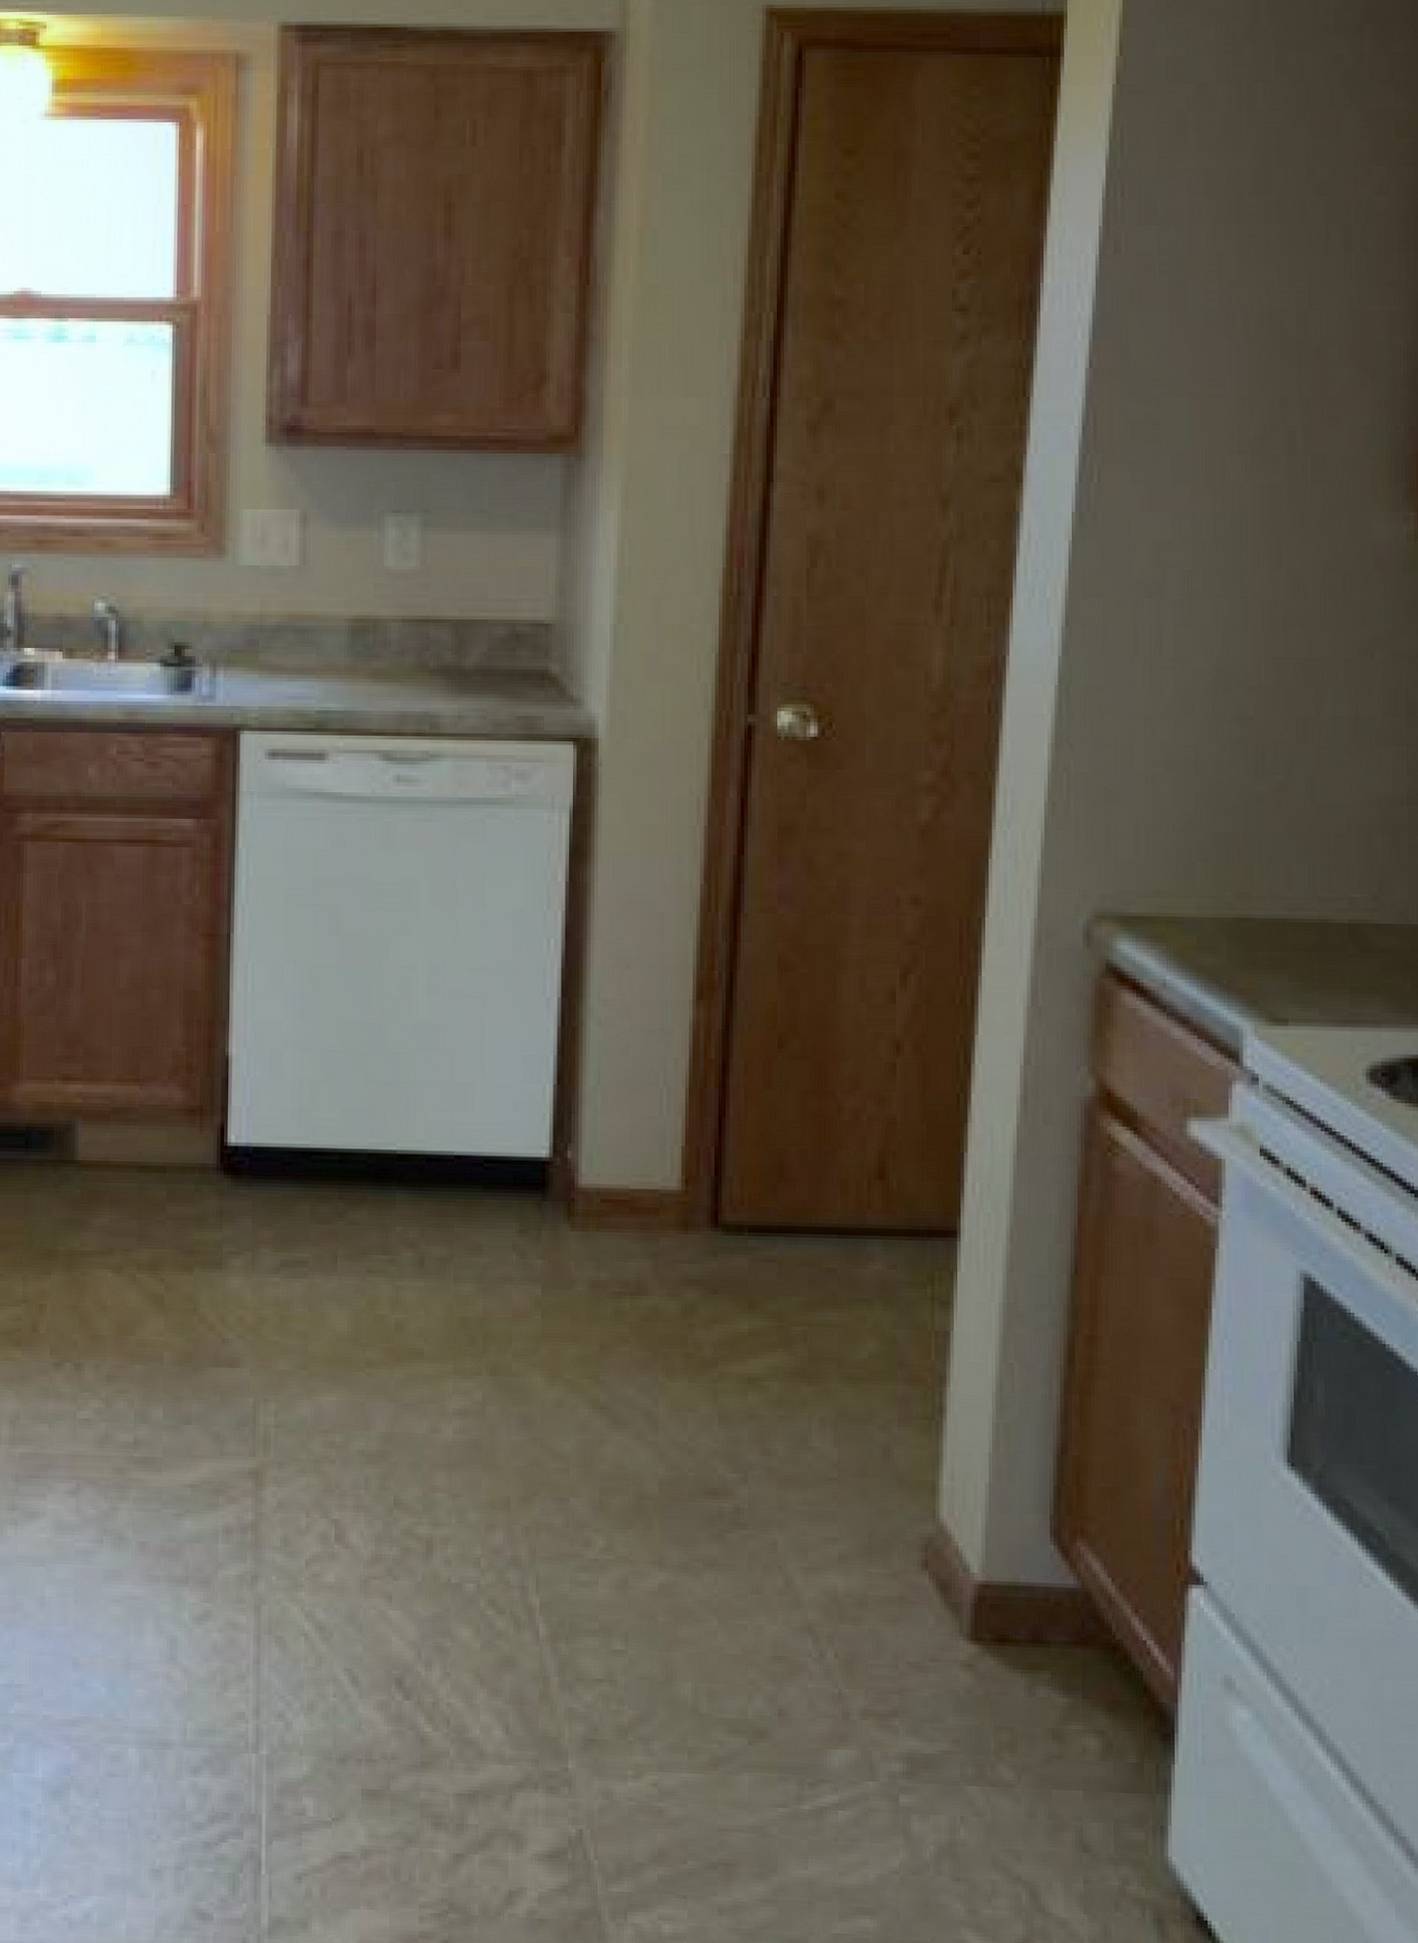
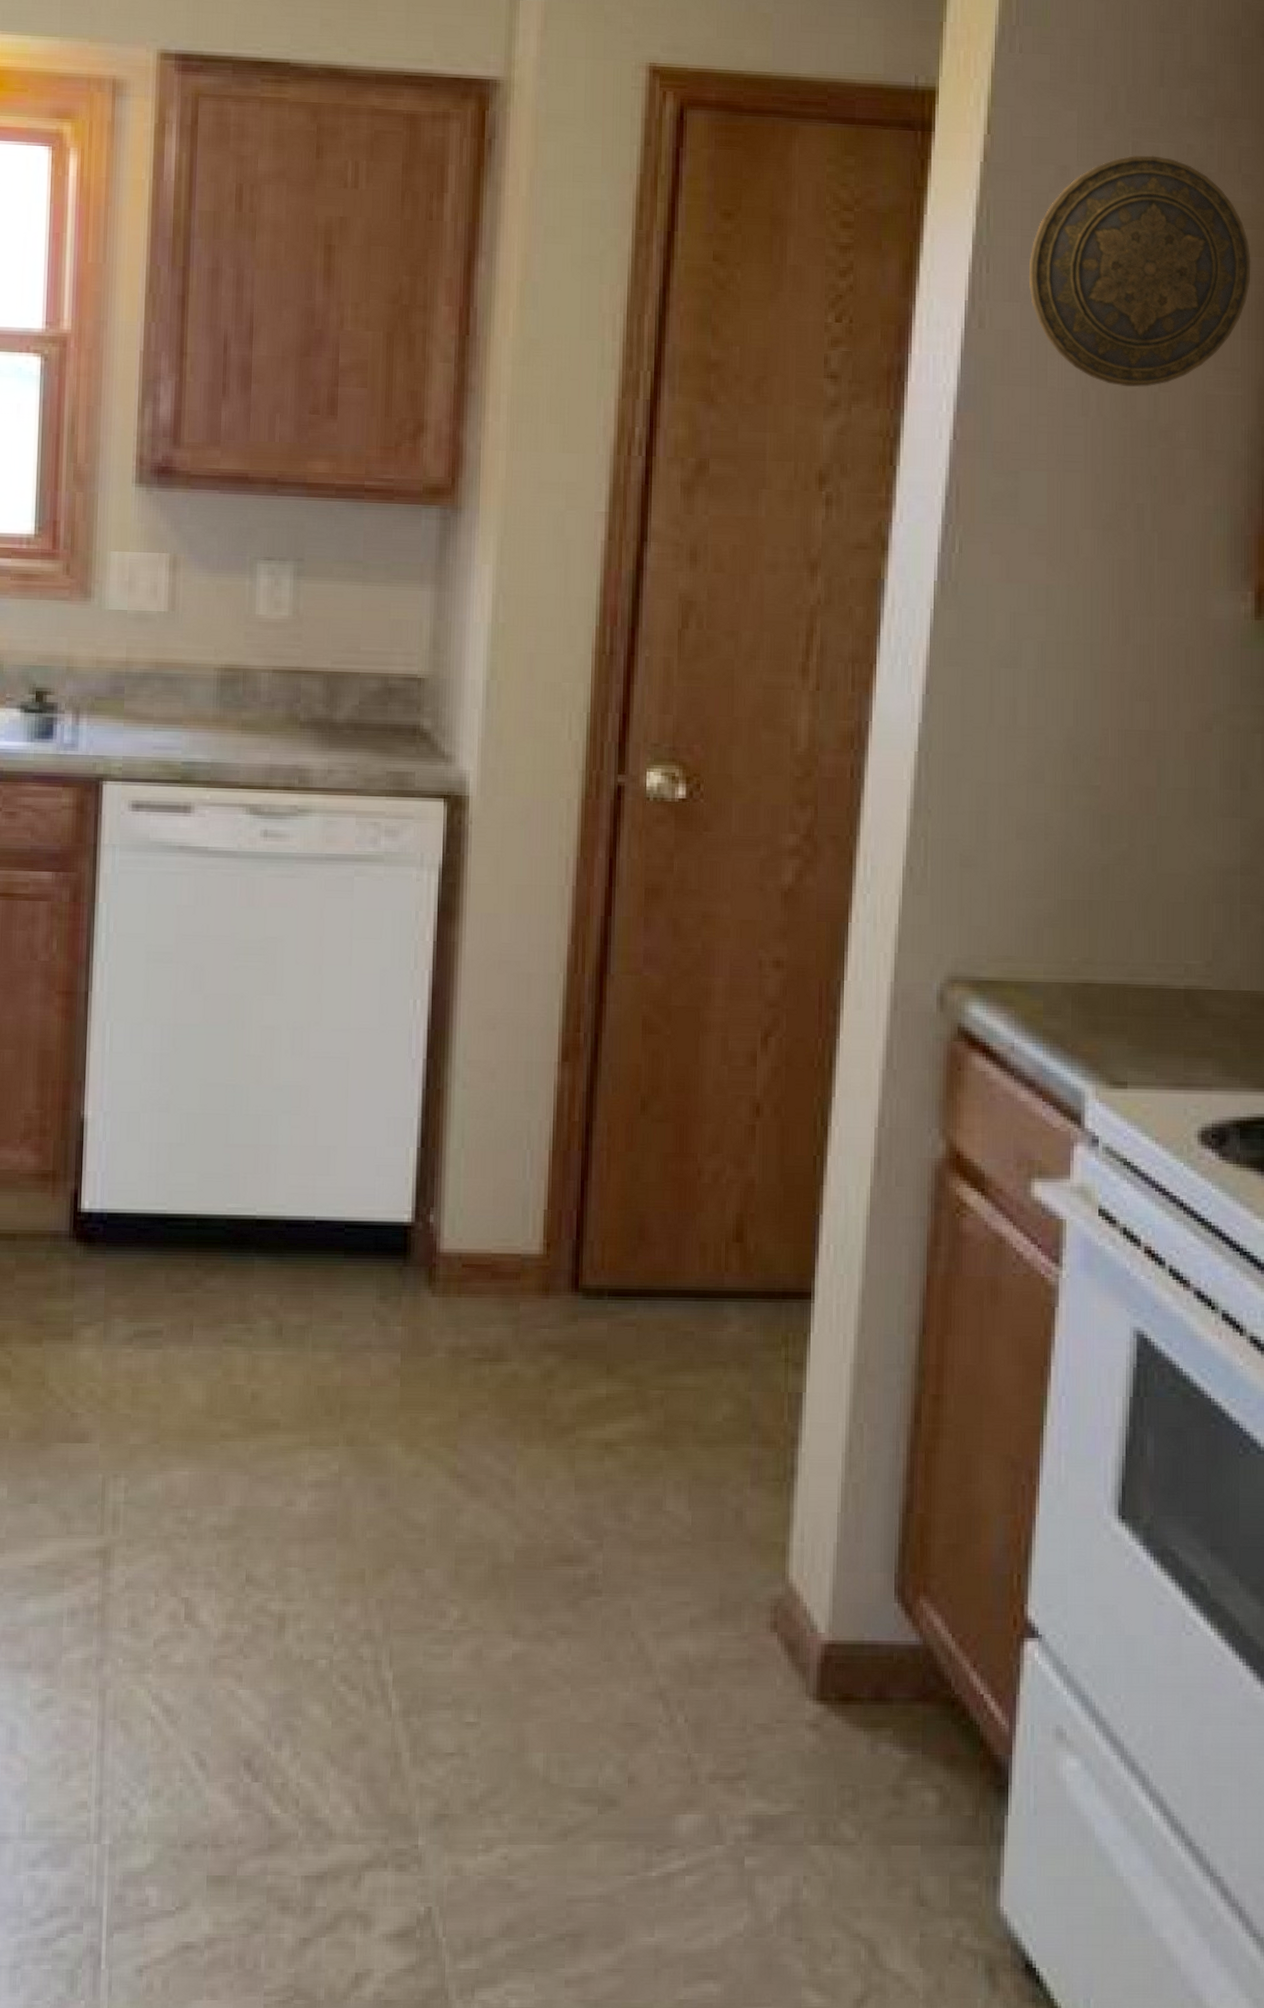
decorative plate: none [1167,66,1407,307] -> present [1029,154,1251,388]

